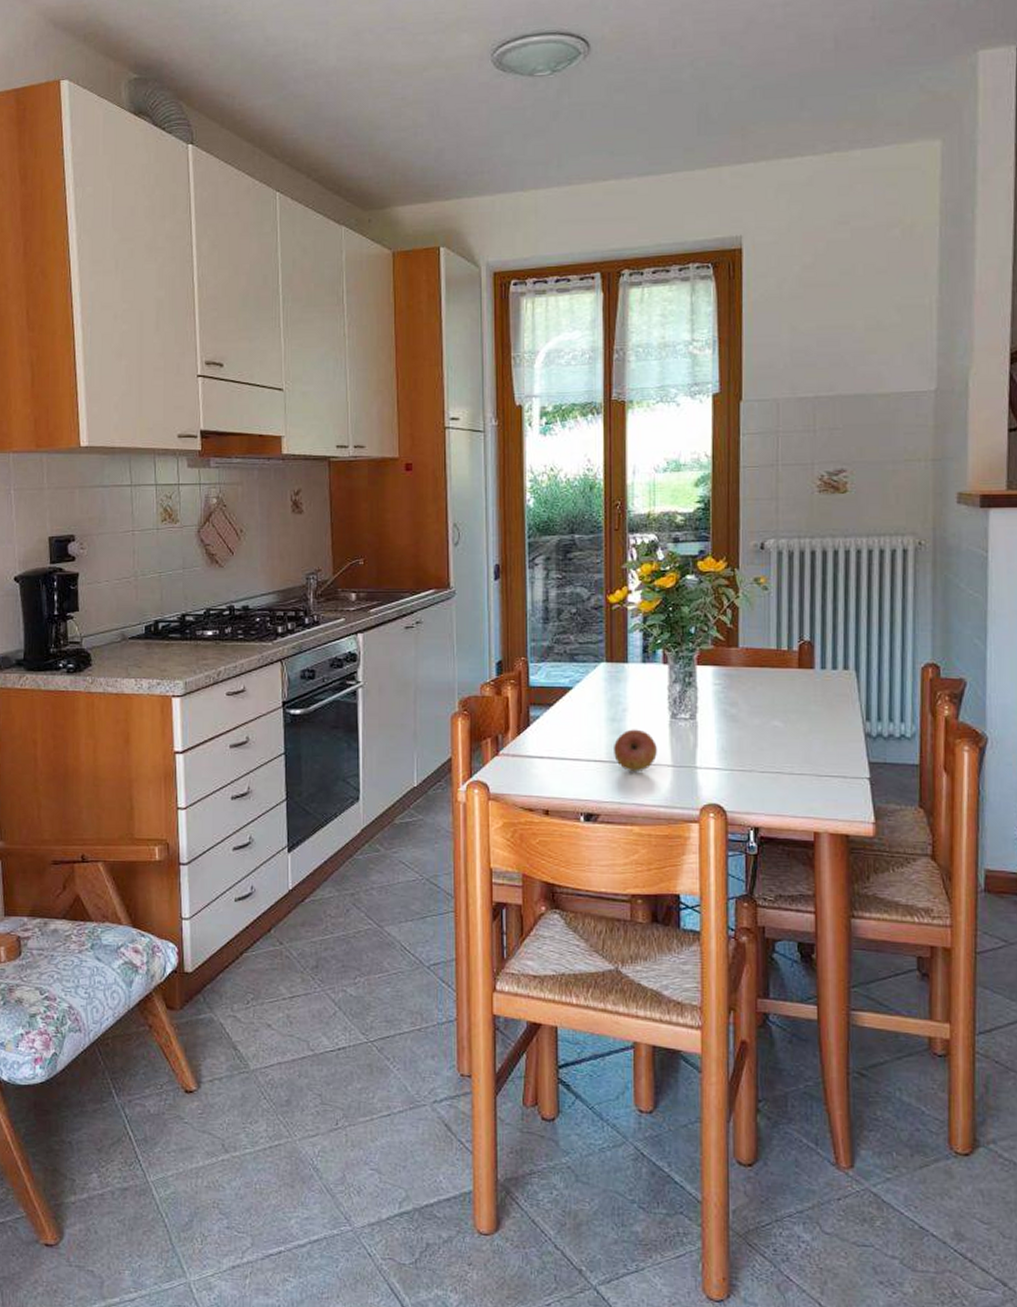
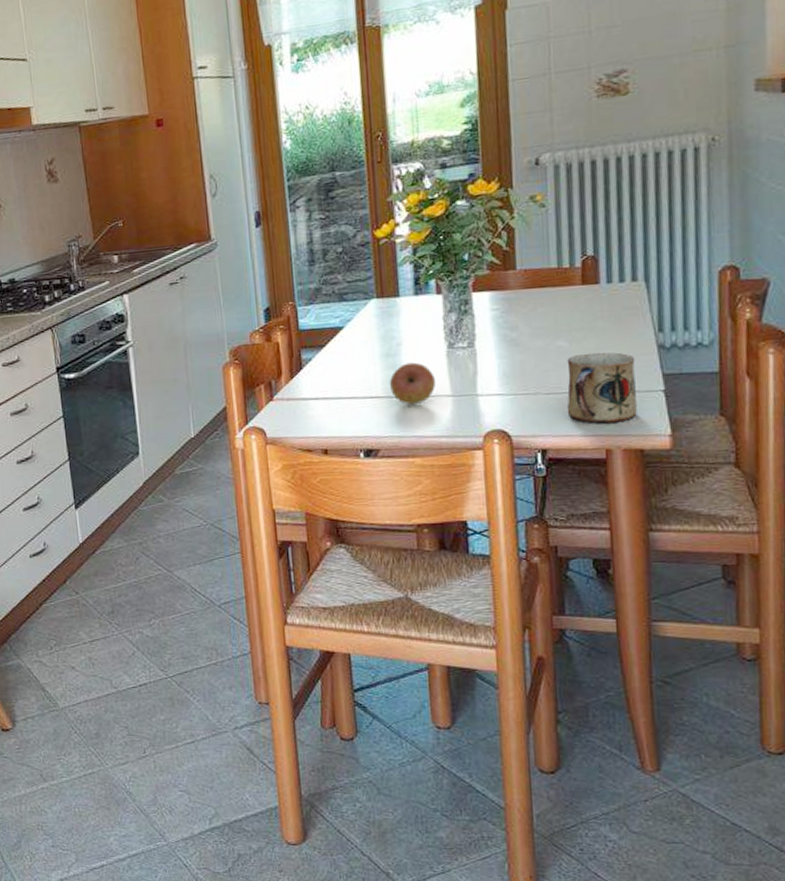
mug: none [779,735,844,807] -> present [566,352,637,424]

